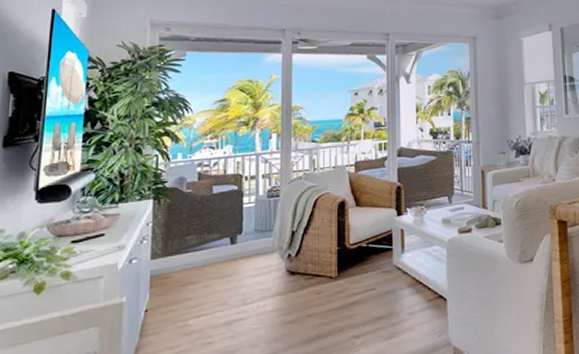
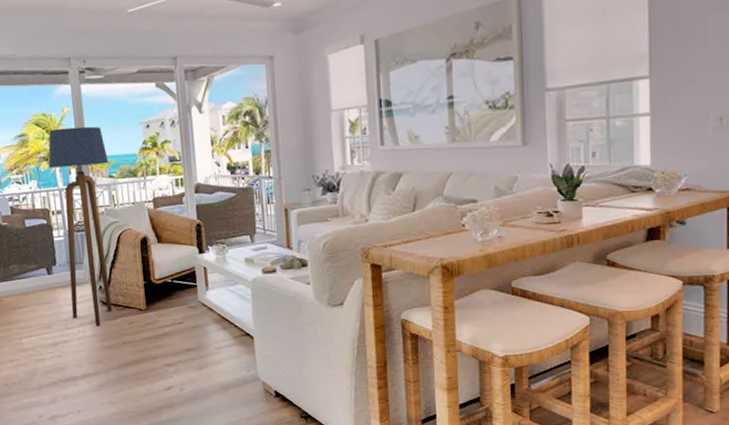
floor lamp: none [247,93,313,299] -> present [48,126,112,326]

